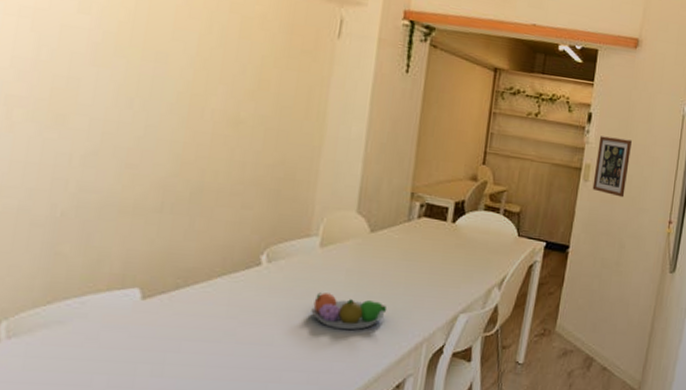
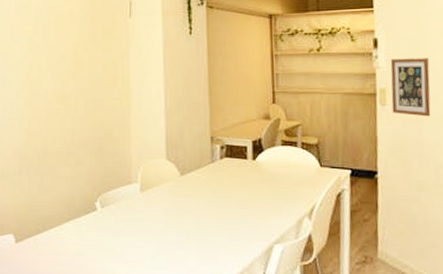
fruit bowl: present [311,292,387,330] -> none [141,230,206,263]

